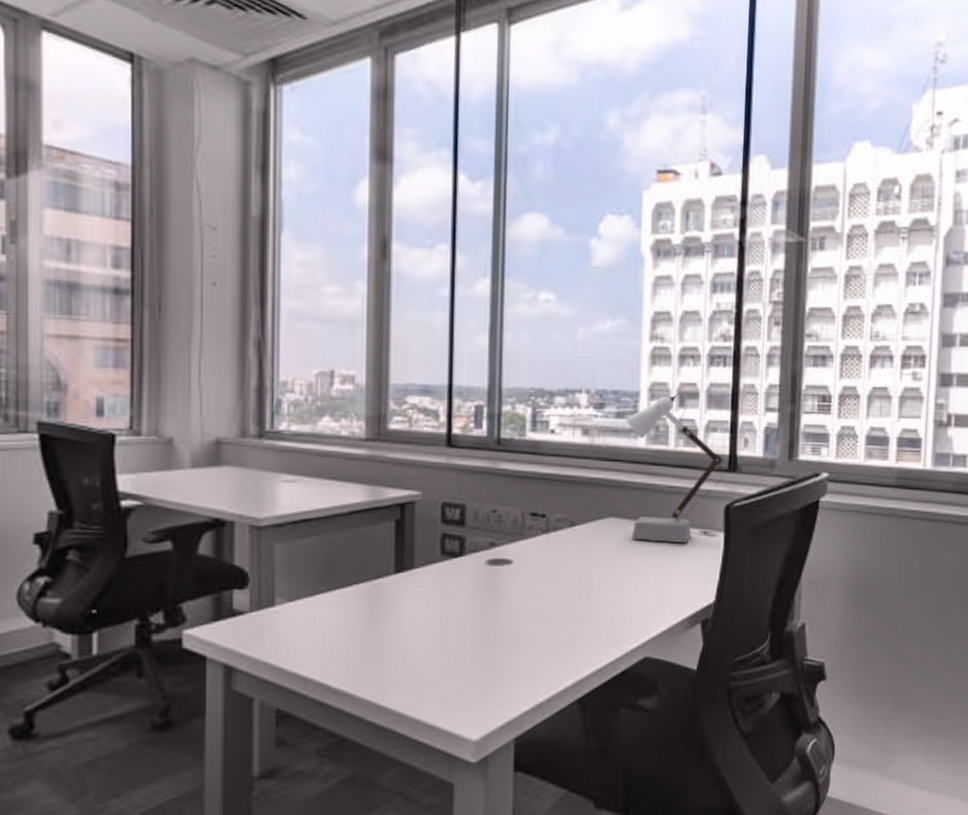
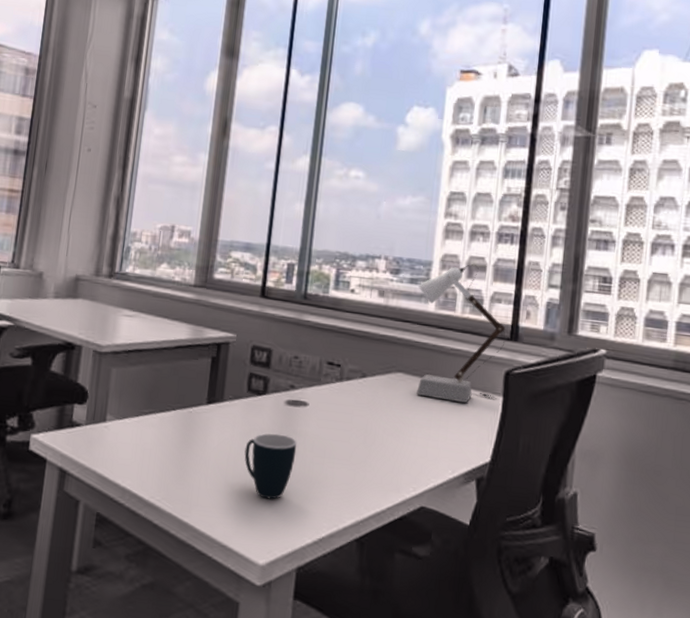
mug: none [444,598,504,670] -> present [244,433,297,500]

